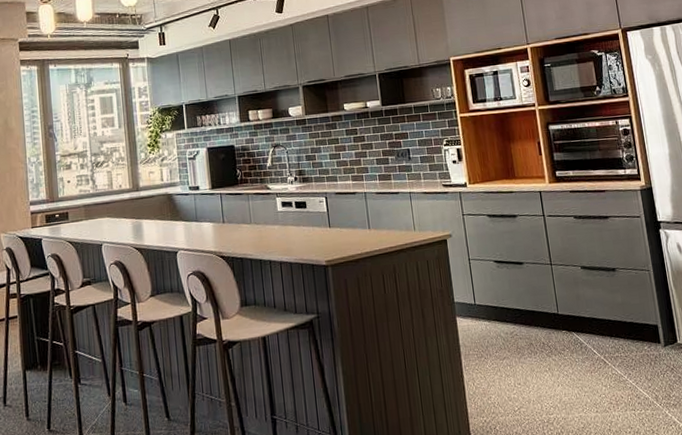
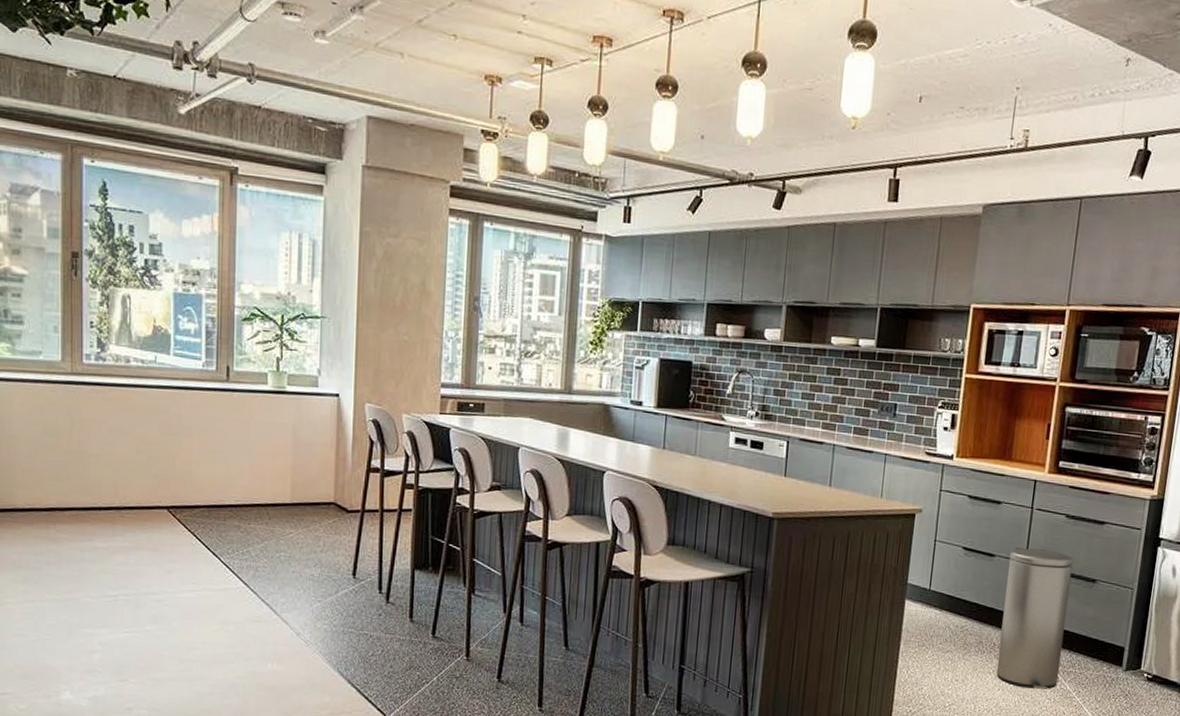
pedal bin: none [535,249,609,380] -> present [996,548,1074,690]

